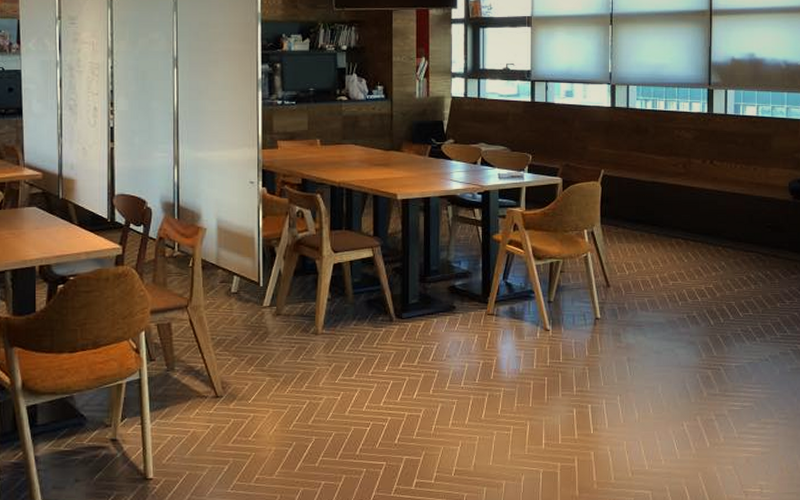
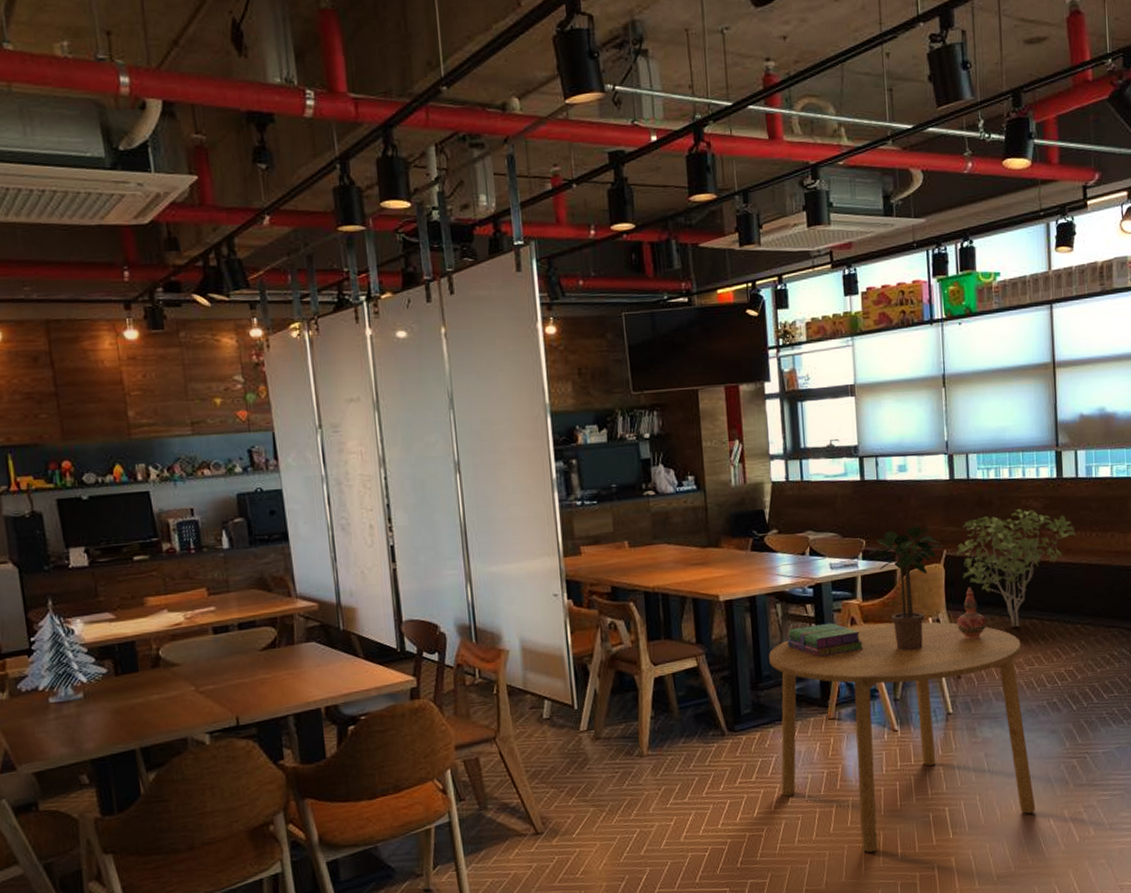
dining table: none [437,231,671,440] -> present [768,621,1036,853]
stack of books: none [455,227,524,257] -> present [787,622,864,657]
potted plant: none [534,146,603,258] -> present [868,525,945,651]
decorative vase: none [610,205,636,253] -> present [957,587,986,640]
shrub: none [612,137,723,244] -> present [956,508,1077,627]

